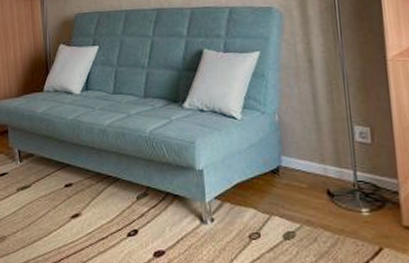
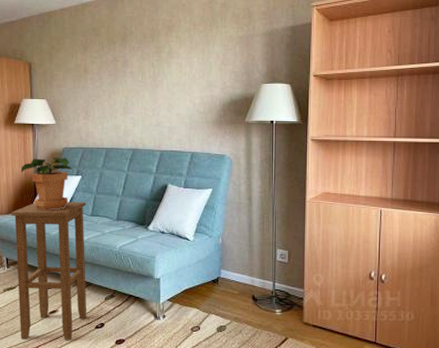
stool: none [21,77,116,252] -> present [11,202,87,340]
potted plant: none [30,25,89,91] -> present [21,157,73,211]

